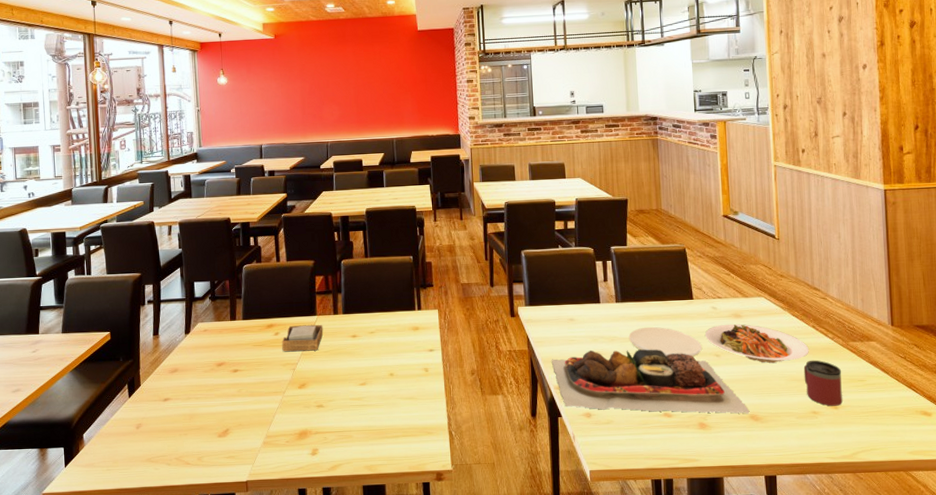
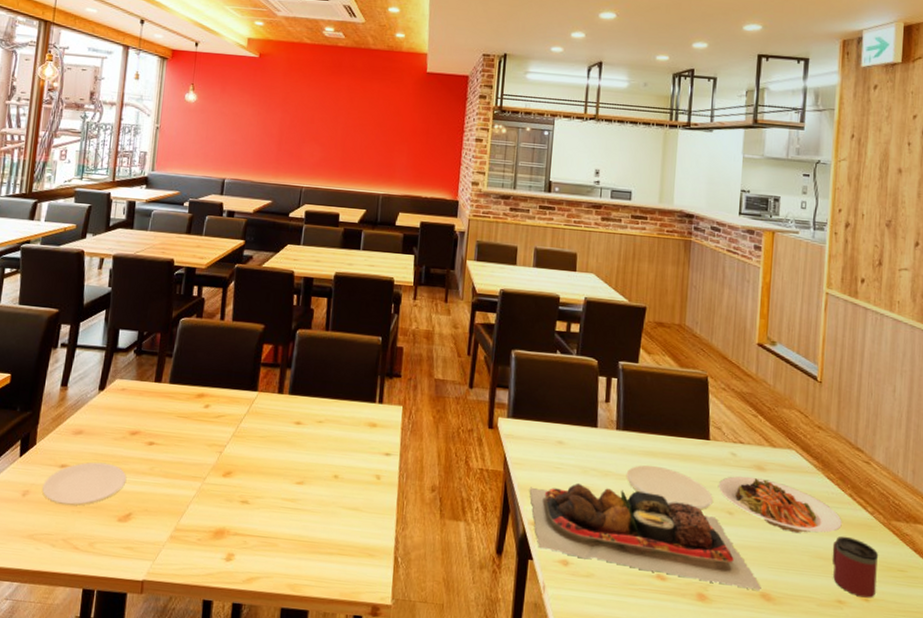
plate: none [152,392,220,431] -> present [42,462,127,506]
napkin holder: present [282,324,323,352] -> none [210,399,263,434]

